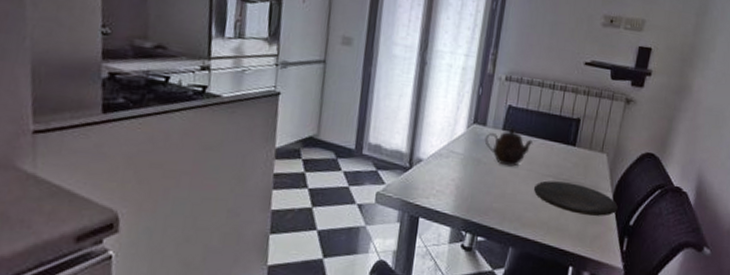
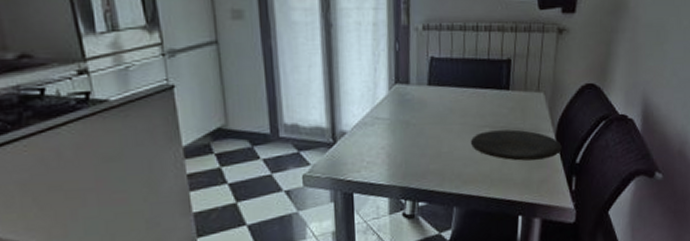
teapot: present [484,127,532,167] -> none [410,80,462,124]

